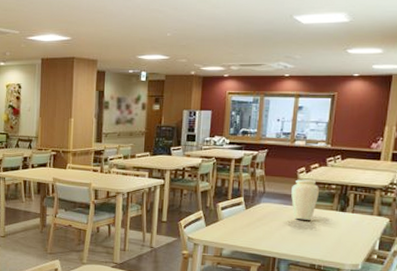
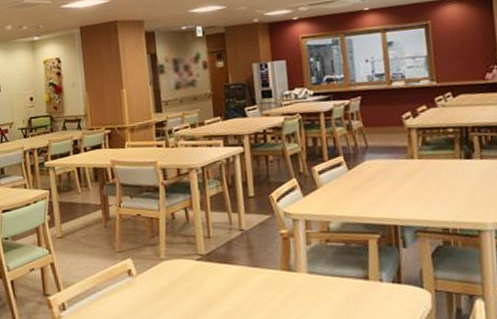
vase: present [291,179,319,220] -> none [399,125,435,175]

